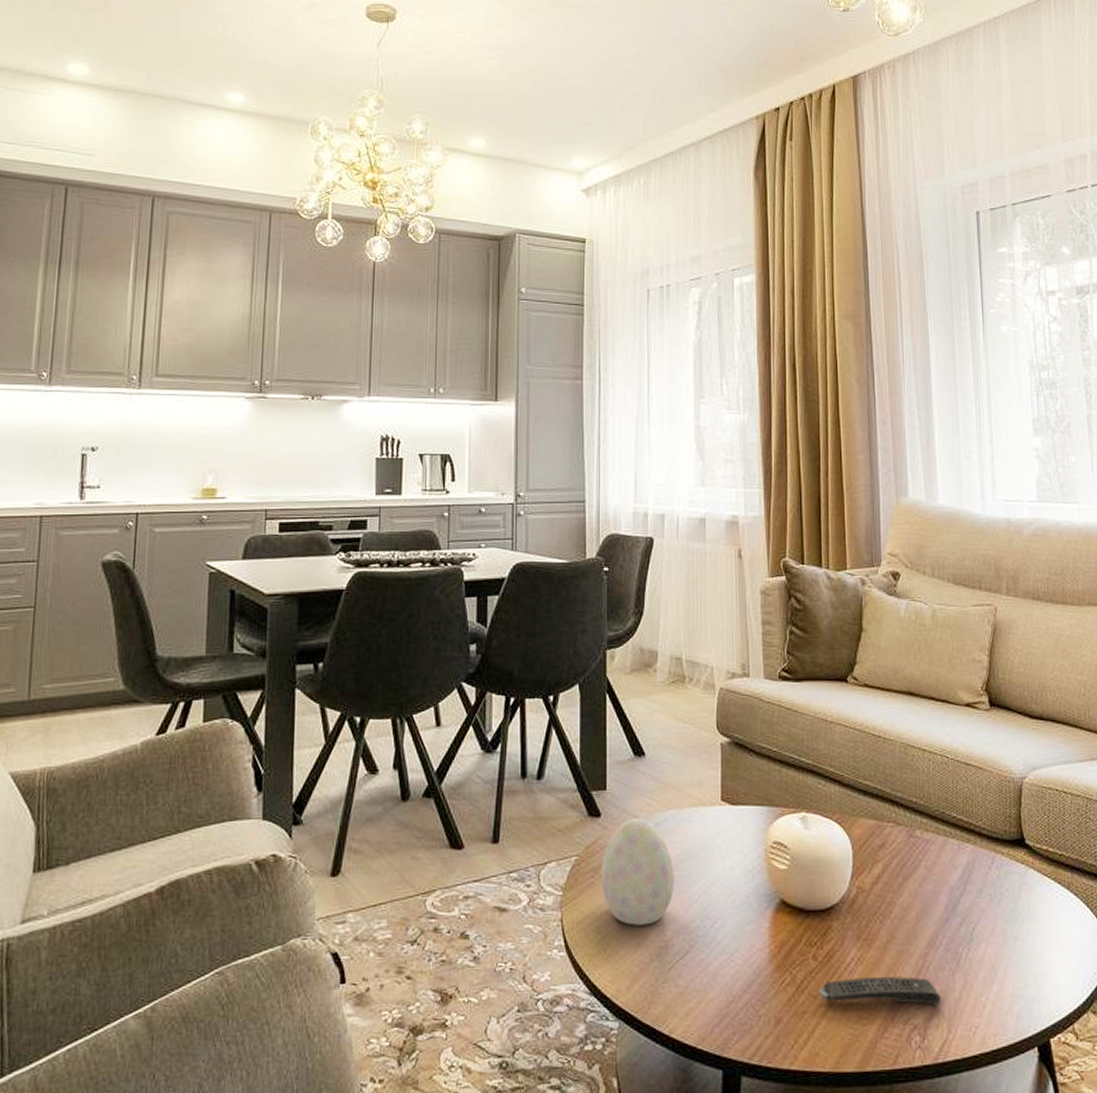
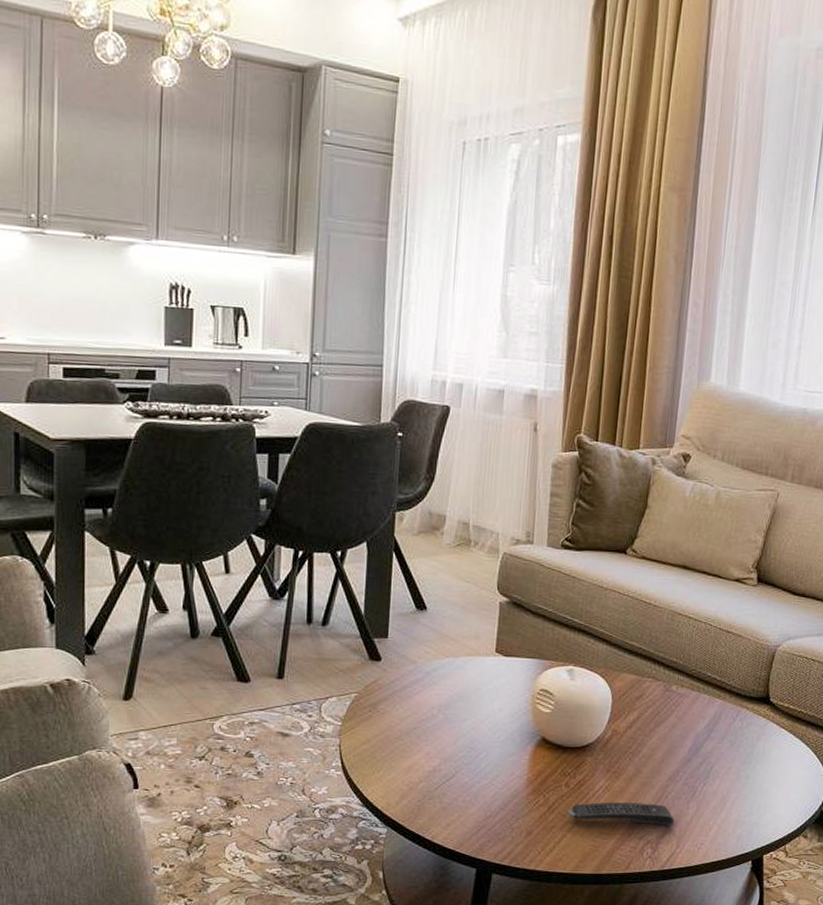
decorative egg: present [601,817,675,926] -> none [378,663,447,753]

